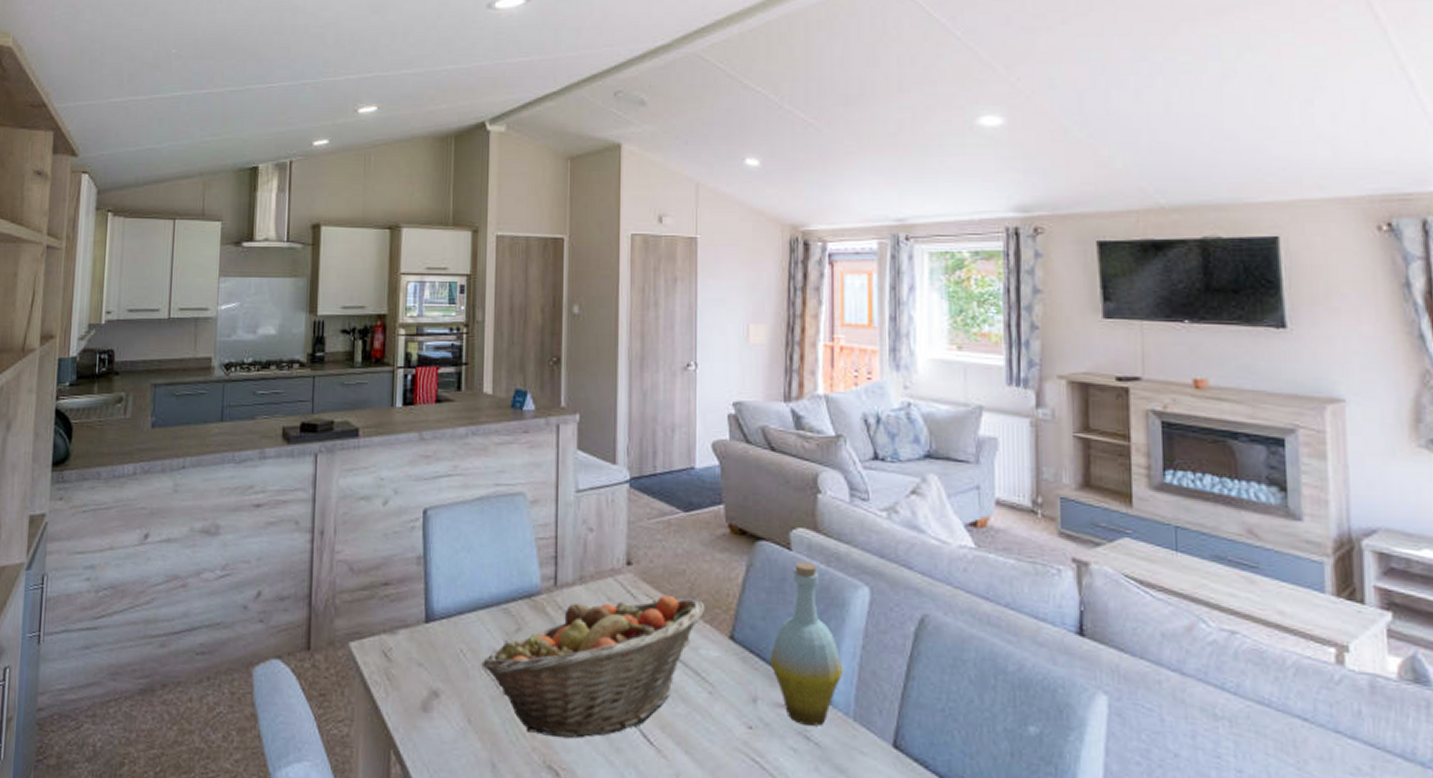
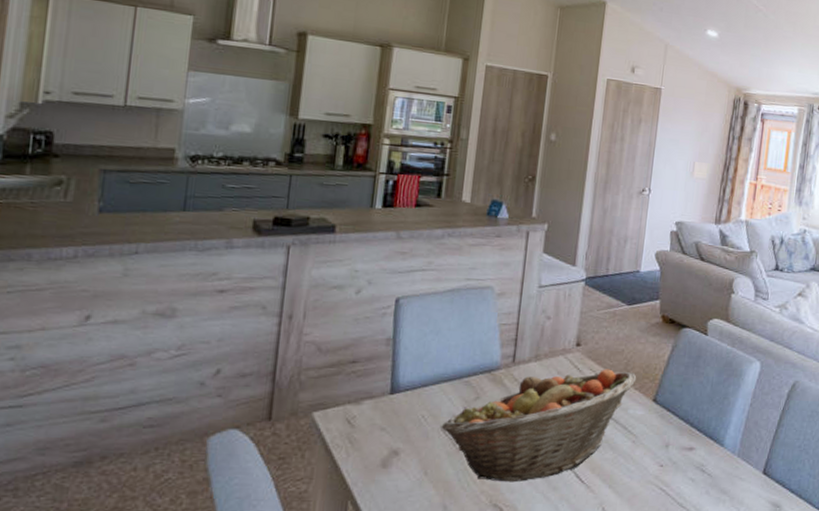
bottle: present [769,562,843,726] -> none [681,344,735,462]

